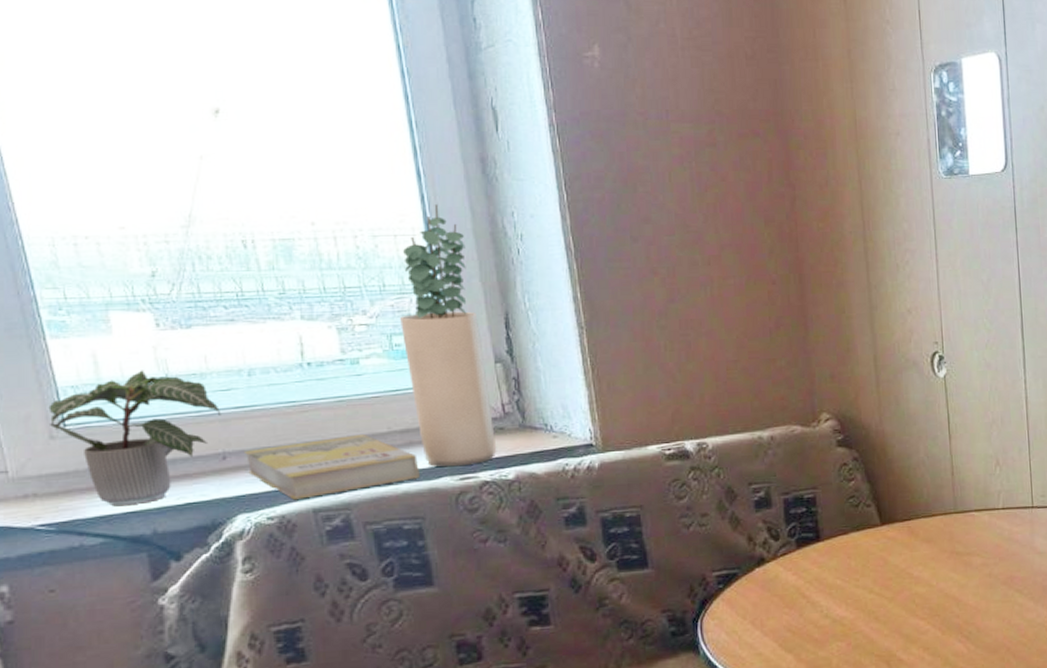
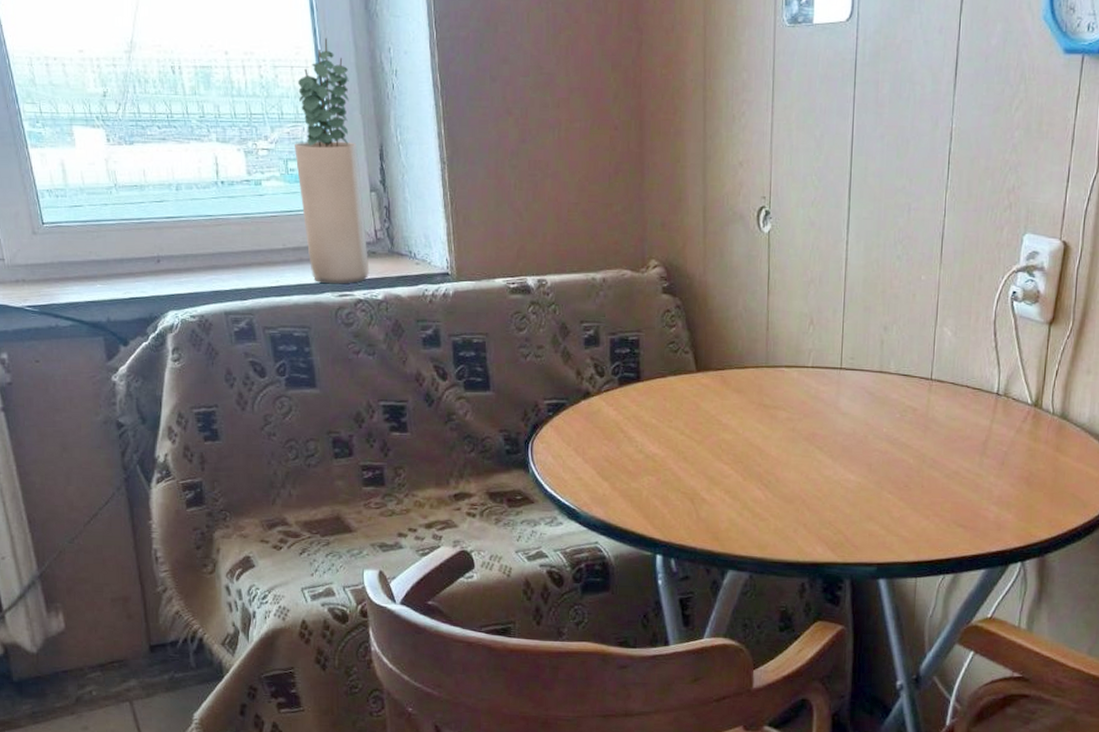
potted plant: present [48,370,222,506] -> none [31,179,156,295]
book: present [243,433,420,500] -> none [172,248,307,302]

